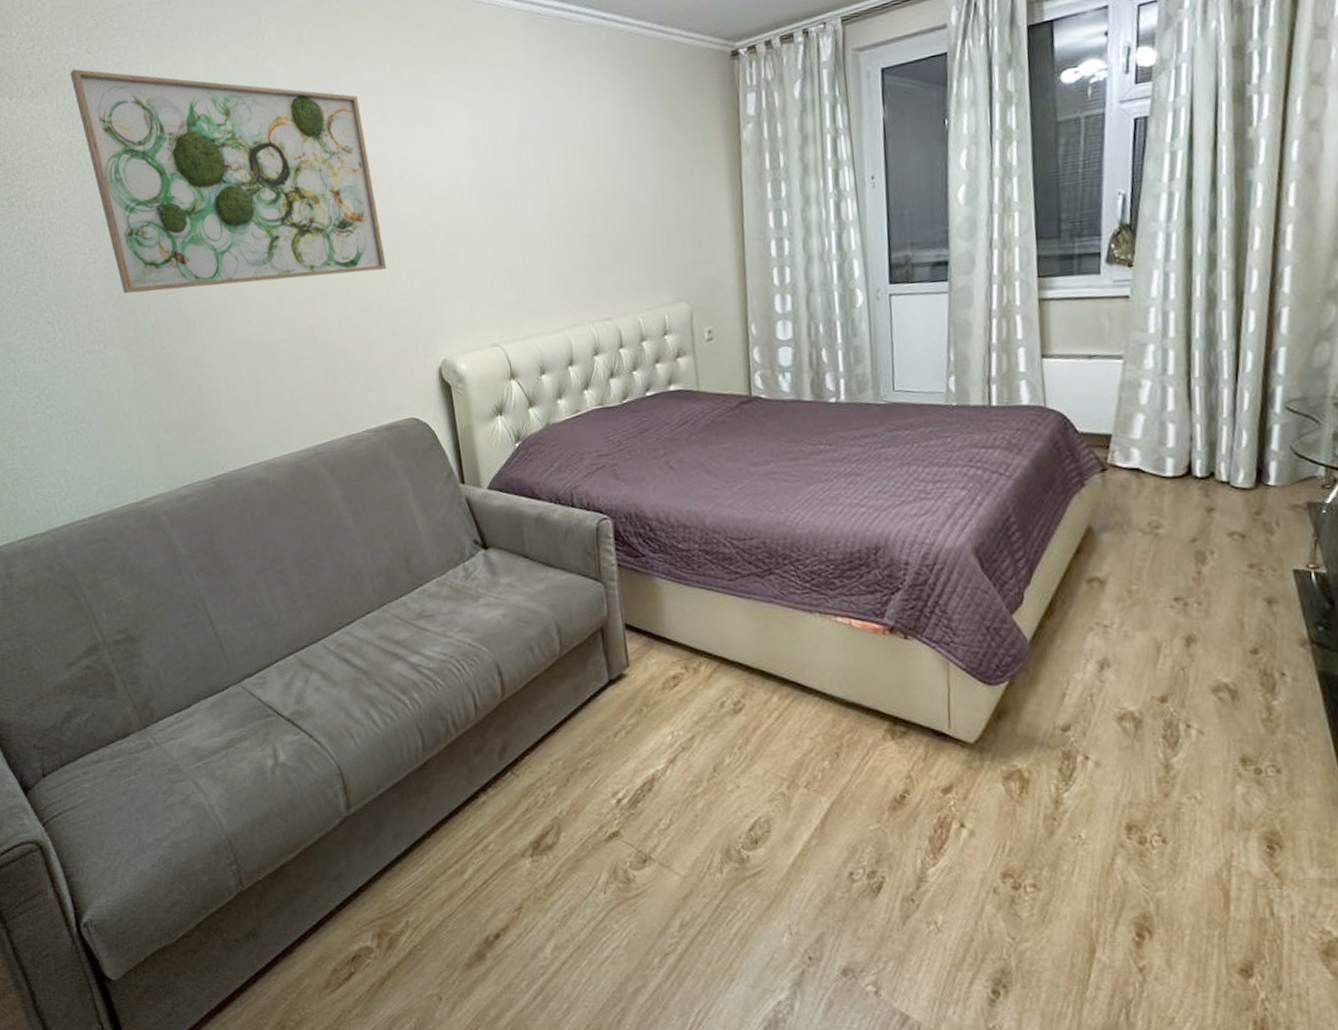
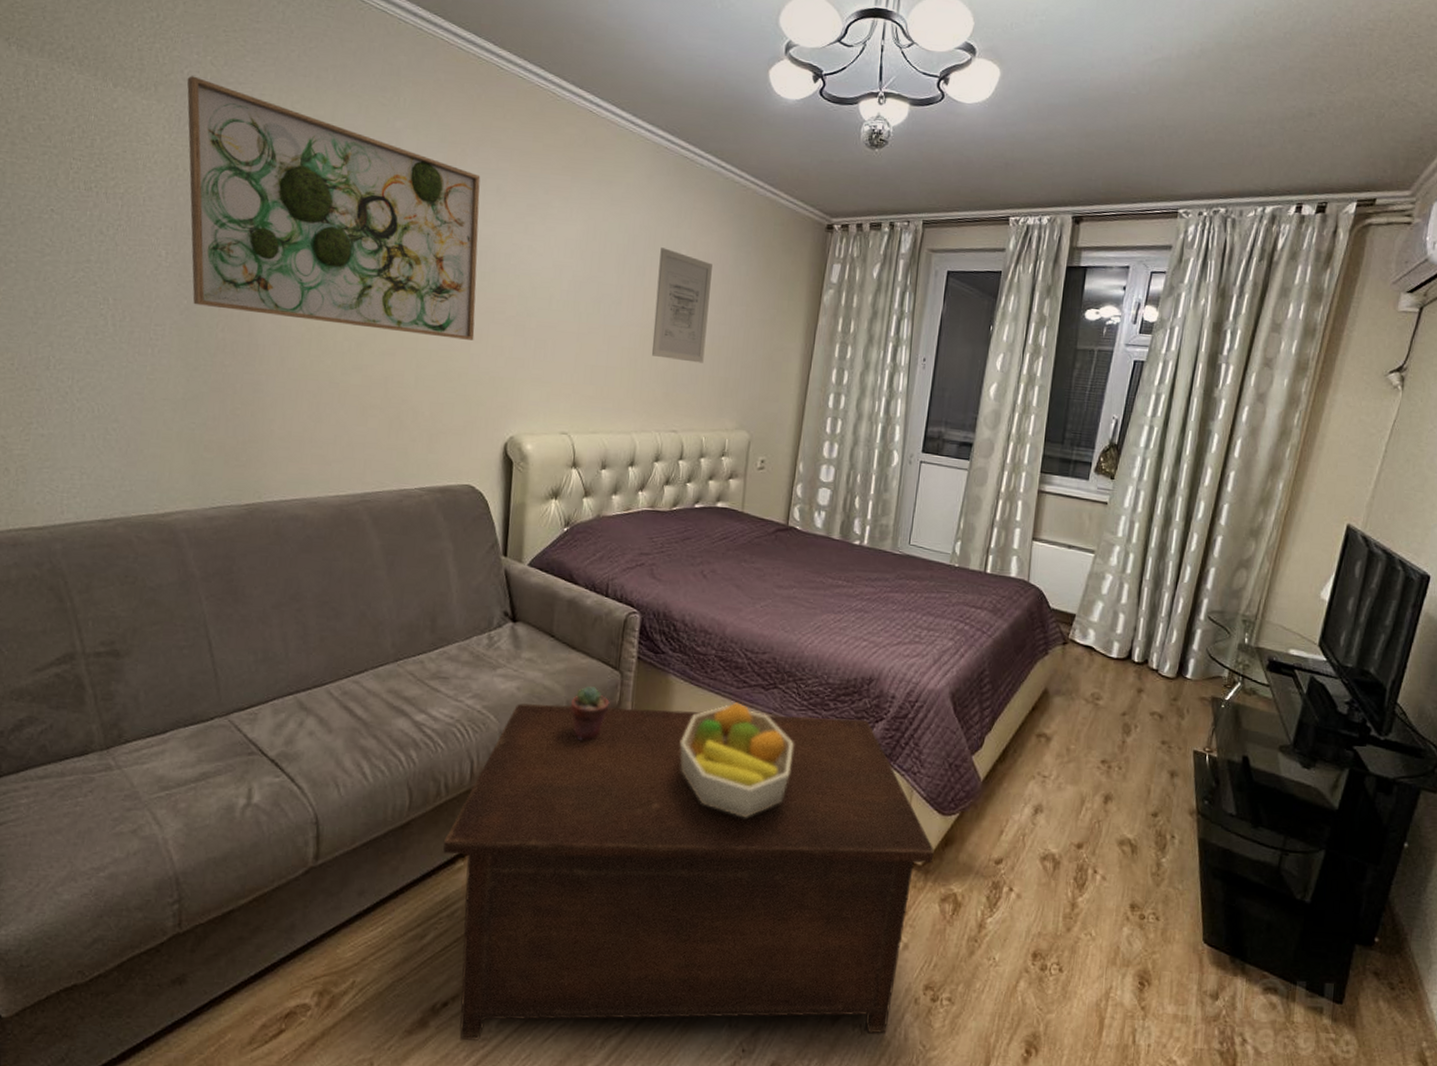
cabinet: none [463,594,987,970] -> present [443,703,934,1041]
wall art: none [555,123,625,243] -> present [651,247,712,363]
potted succulent: none [558,601,599,659] -> present [570,685,610,740]
fruit bowl: none [680,595,805,717] -> present [680,702,793,818]

